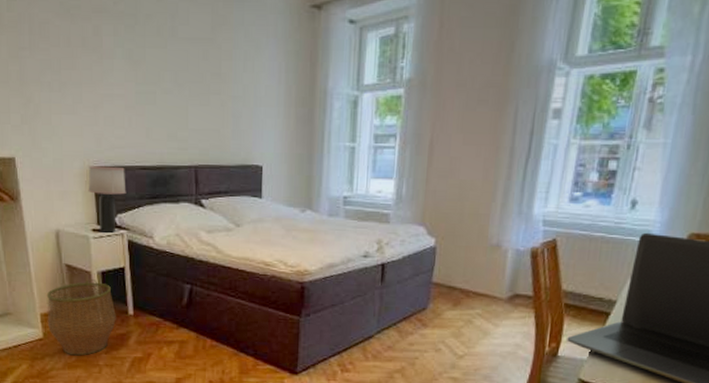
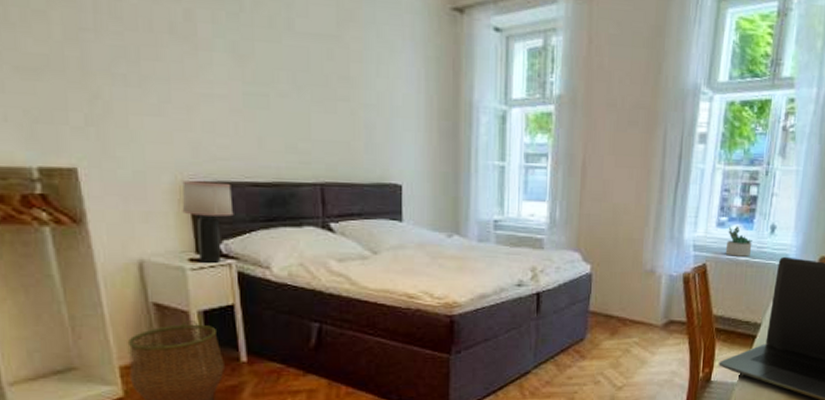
succulent plant: none [578,201,610,232] -> present [725,226,752,257]

